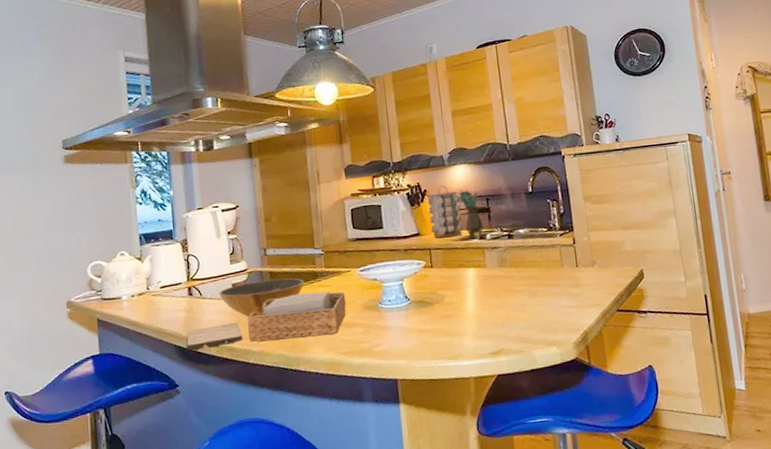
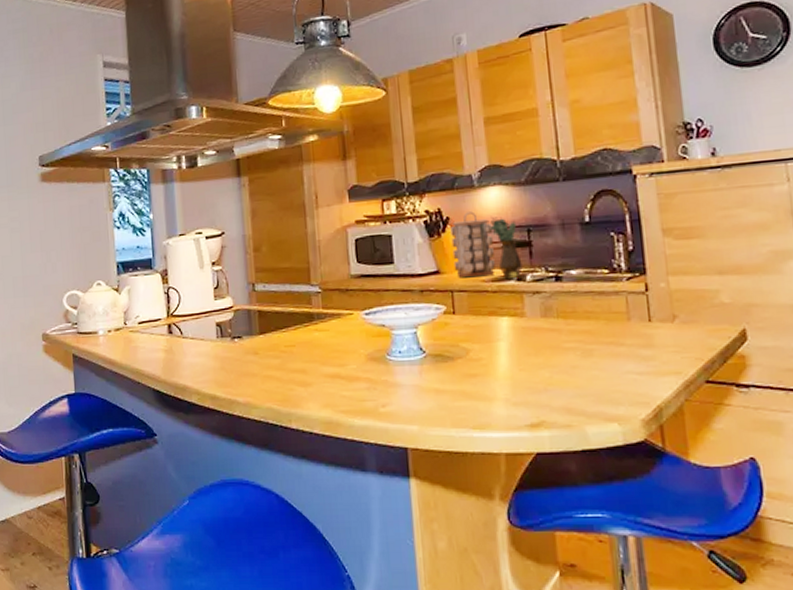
cutting board: present [186,322,243,352] -> none [165,367,228,397]
bowl: present [219,278,305,317] -> none [201,319,298,362]
napkin holder: present [247,291,347,343] -> none [232,337,348,392]

